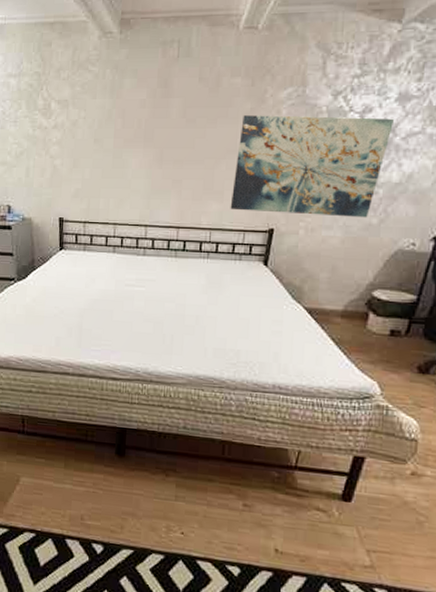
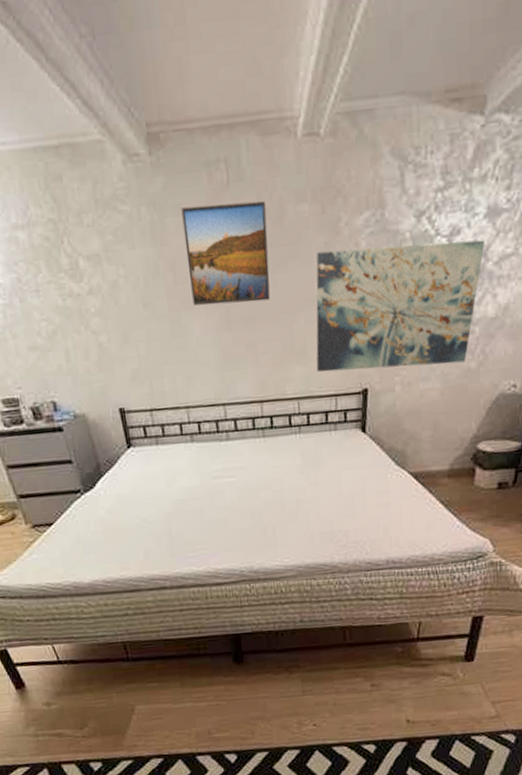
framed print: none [134,72,205,148] -> present [181,200,270,306]

